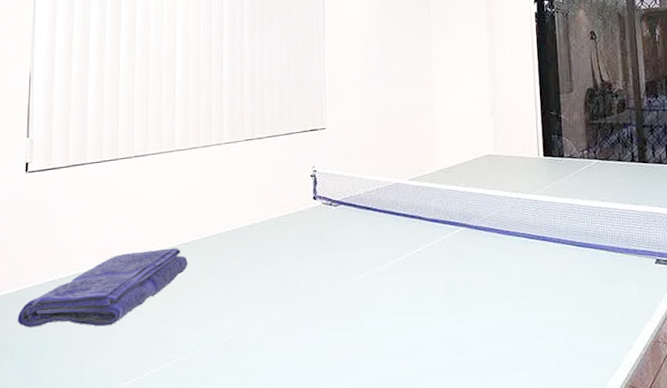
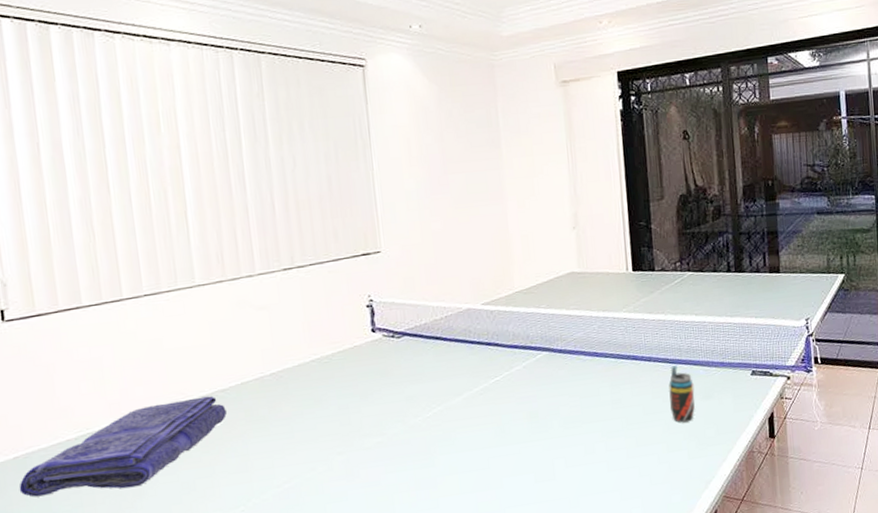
beverage can: none [575,249,601,305] -> present [668,365,695,422]

